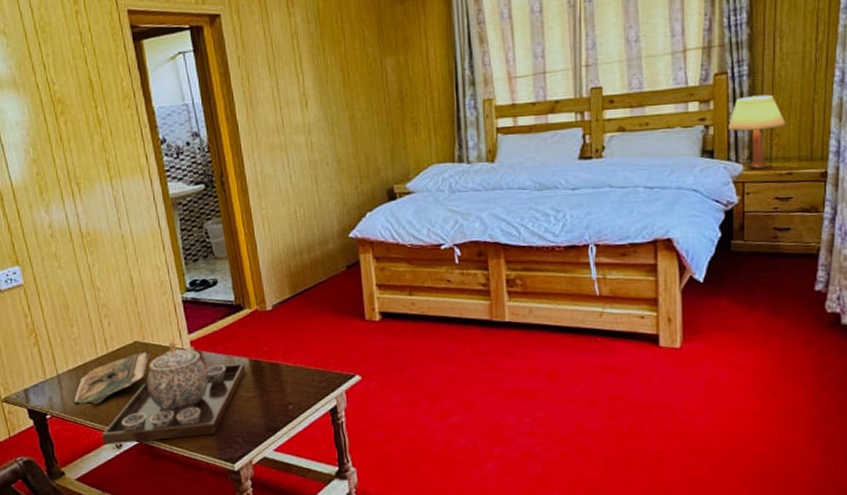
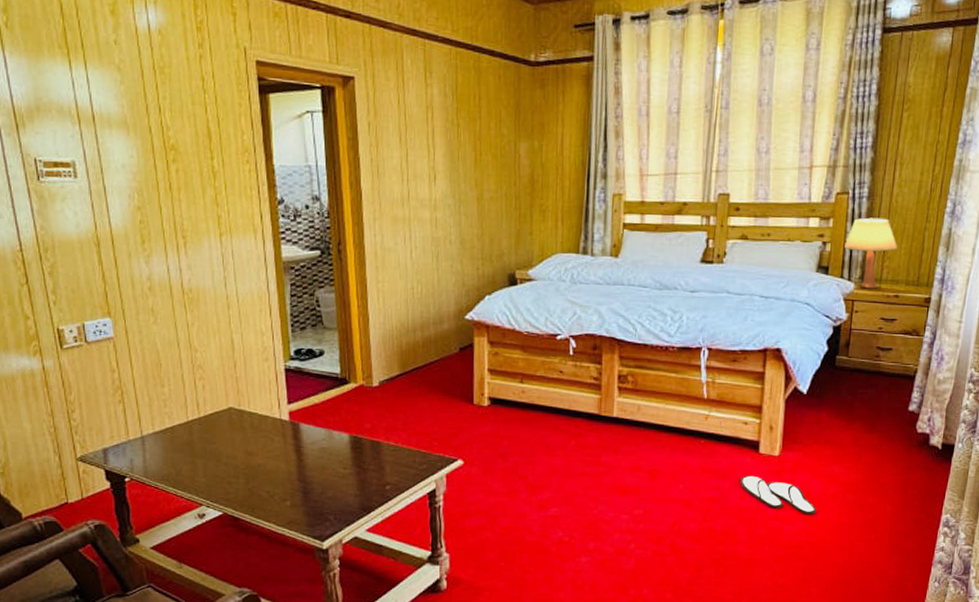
magazine: present [73,351,152,405] -> none [156,418,247,470]
tea set: present [102,341,245,445] -> none [184,410,344,514]
slippers: none [643,370,726,406] -> present [741,475,817,515]

